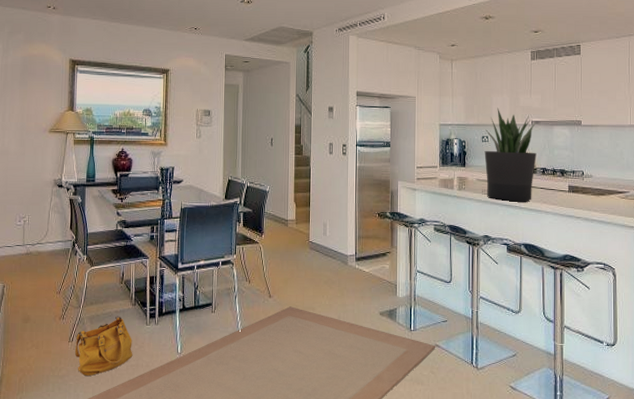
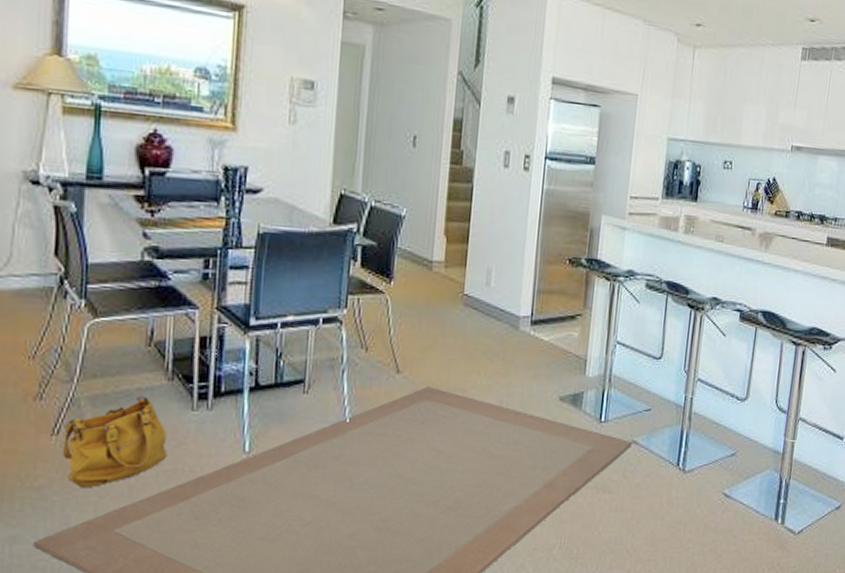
planter: present [484,108,537,202] -> none [722,122,796,256]

